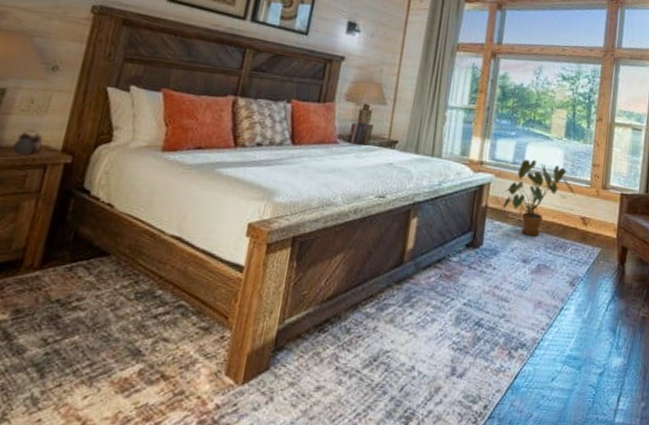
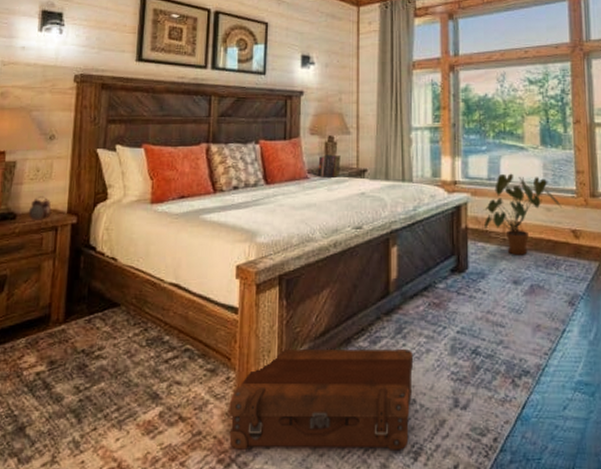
suitcase: none [214,311,419,415] -> present [228,348,414,450]

